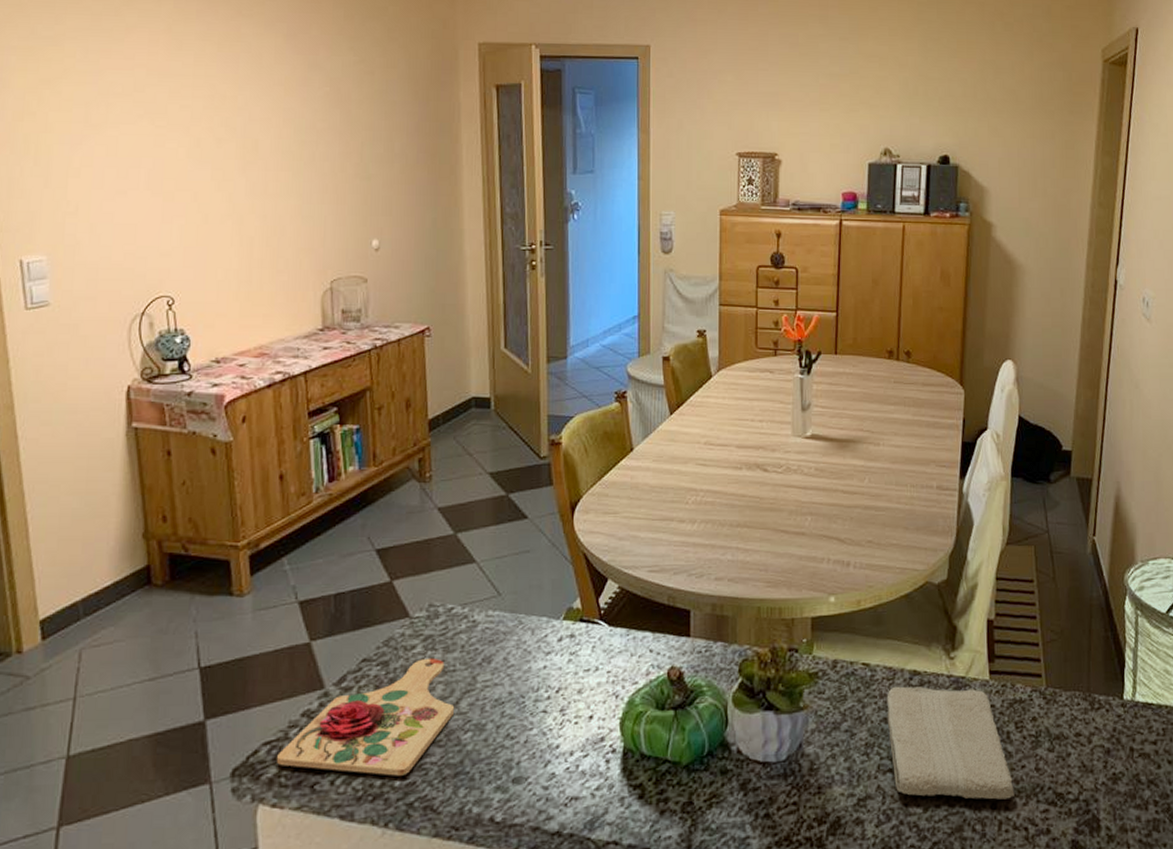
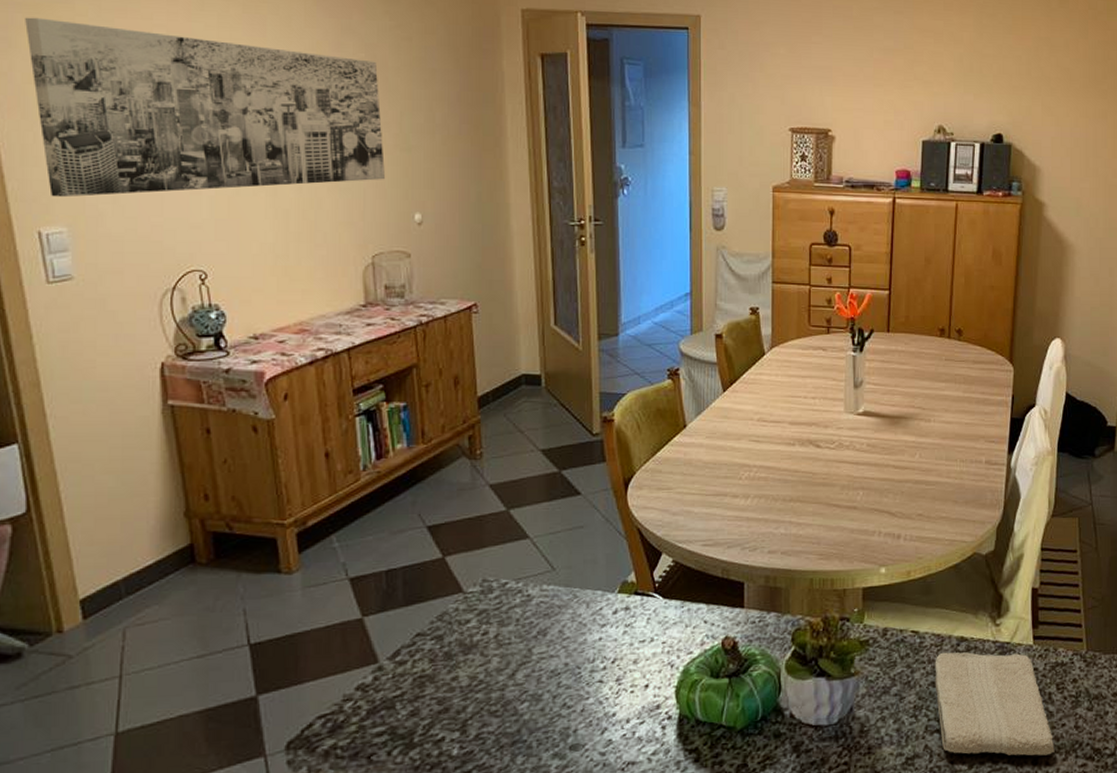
wall art: none [18,59,345,228] -> present [25,17,385,198]
cutting board: present [277,657,455,776] -> none [333,631,511,746]

